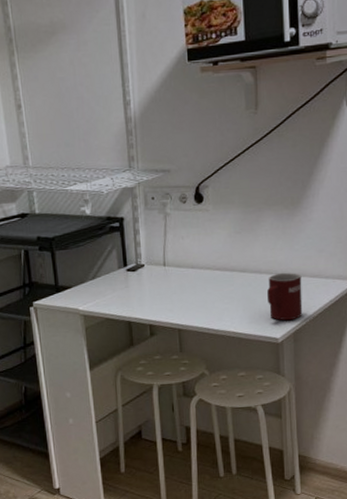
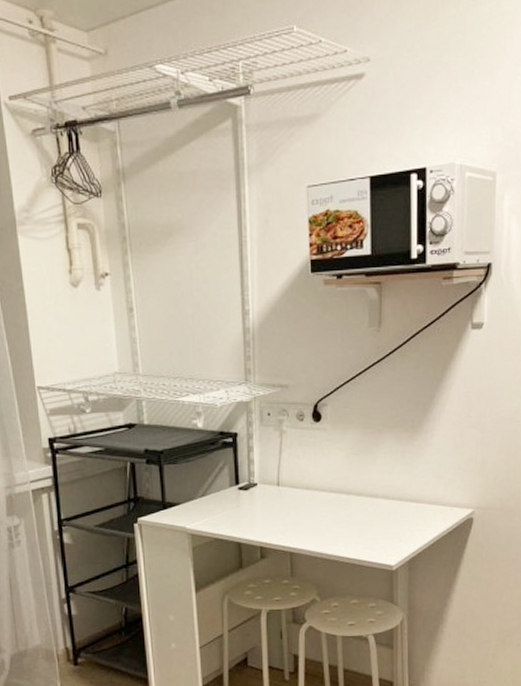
mug: present [267,272,303,321] -> none [384,497,419,548]

